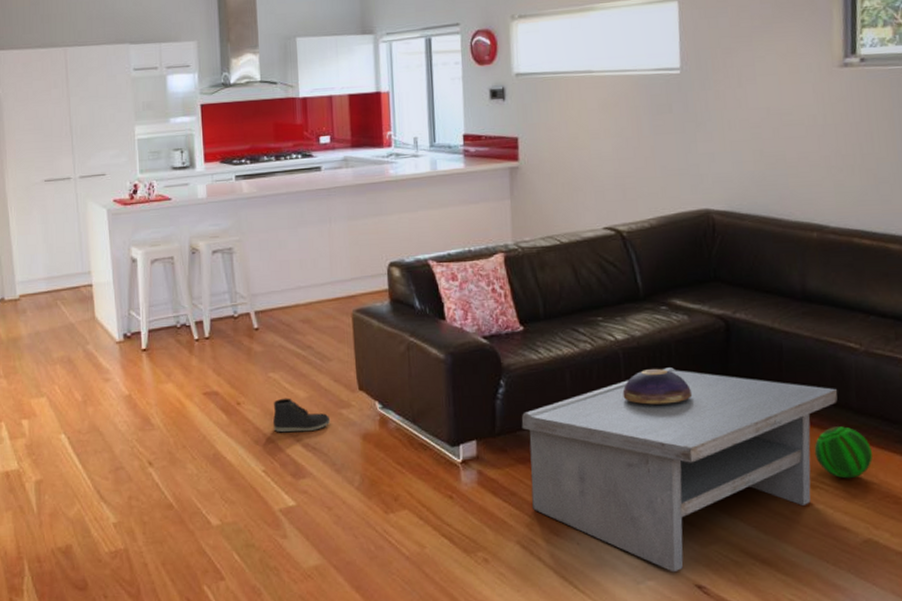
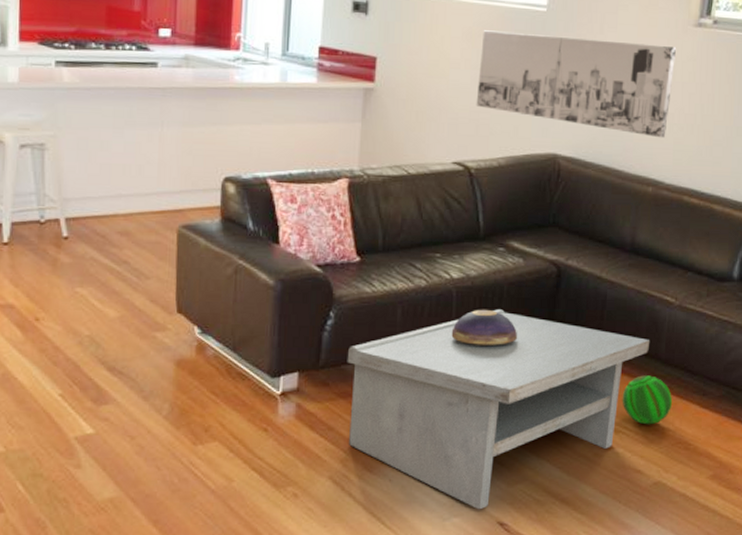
sneaker: present [273,398,331,433] -> none [76,316,142,355]
wall art: none [618,90,824,182] -> present [476,30,677,138]

